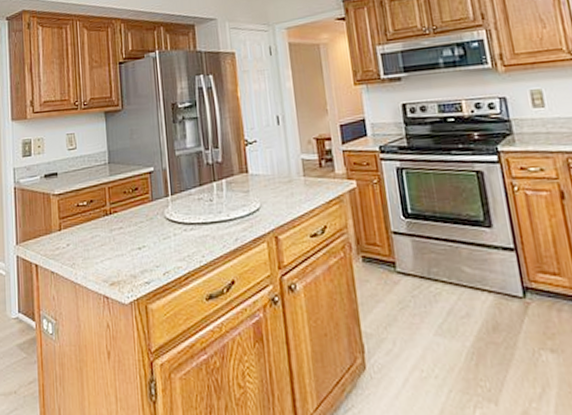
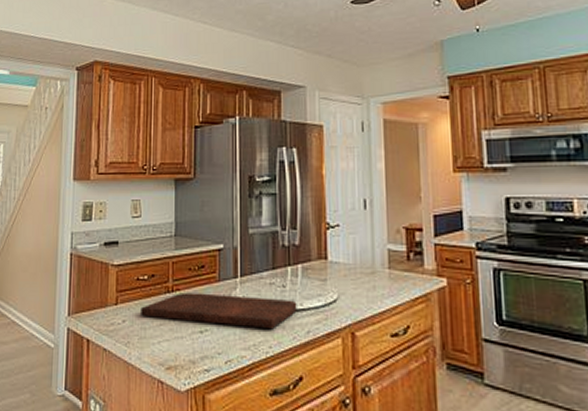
cutting board: none [83,212,225,240] -> present [141,292,297,328]

